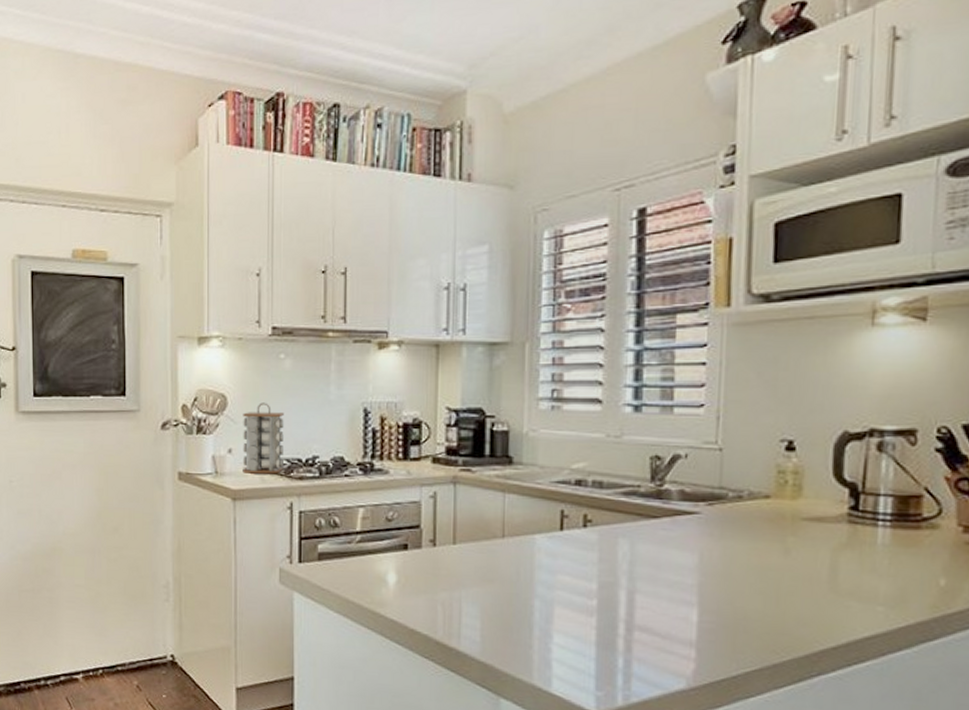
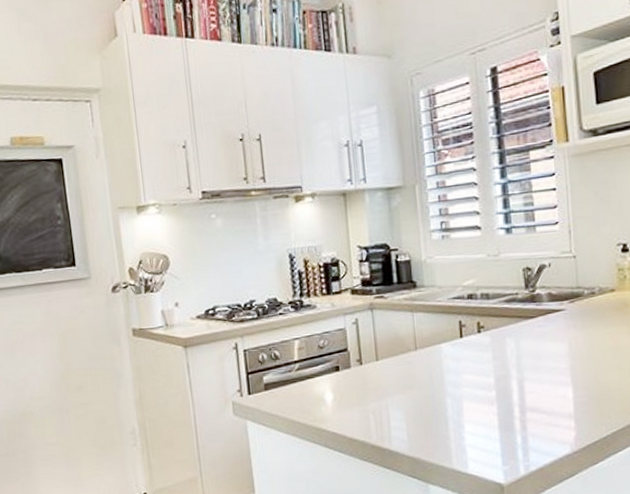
spice rack: present [243,402,284,475] -> none [184,258,226,323]

